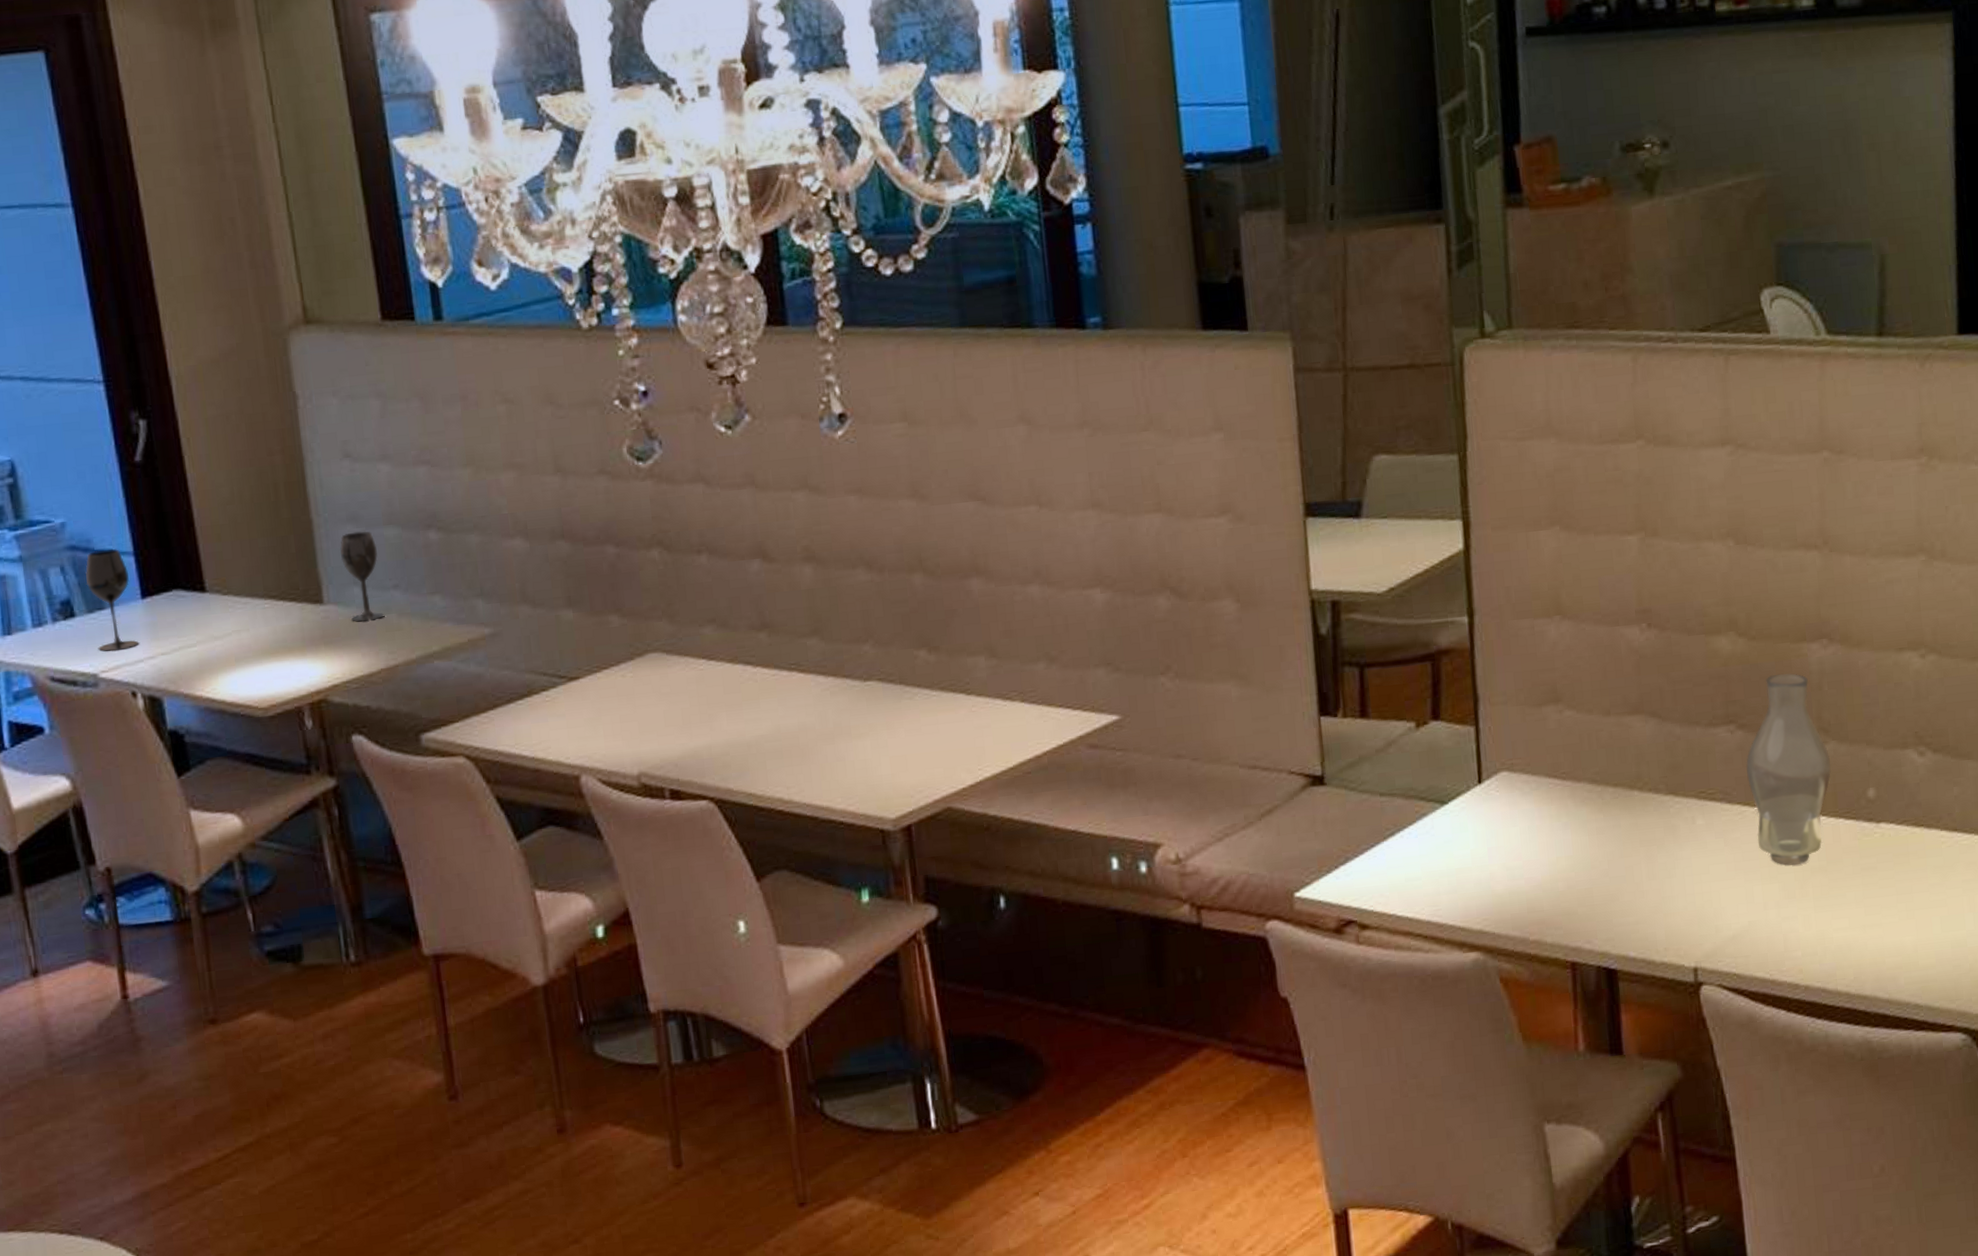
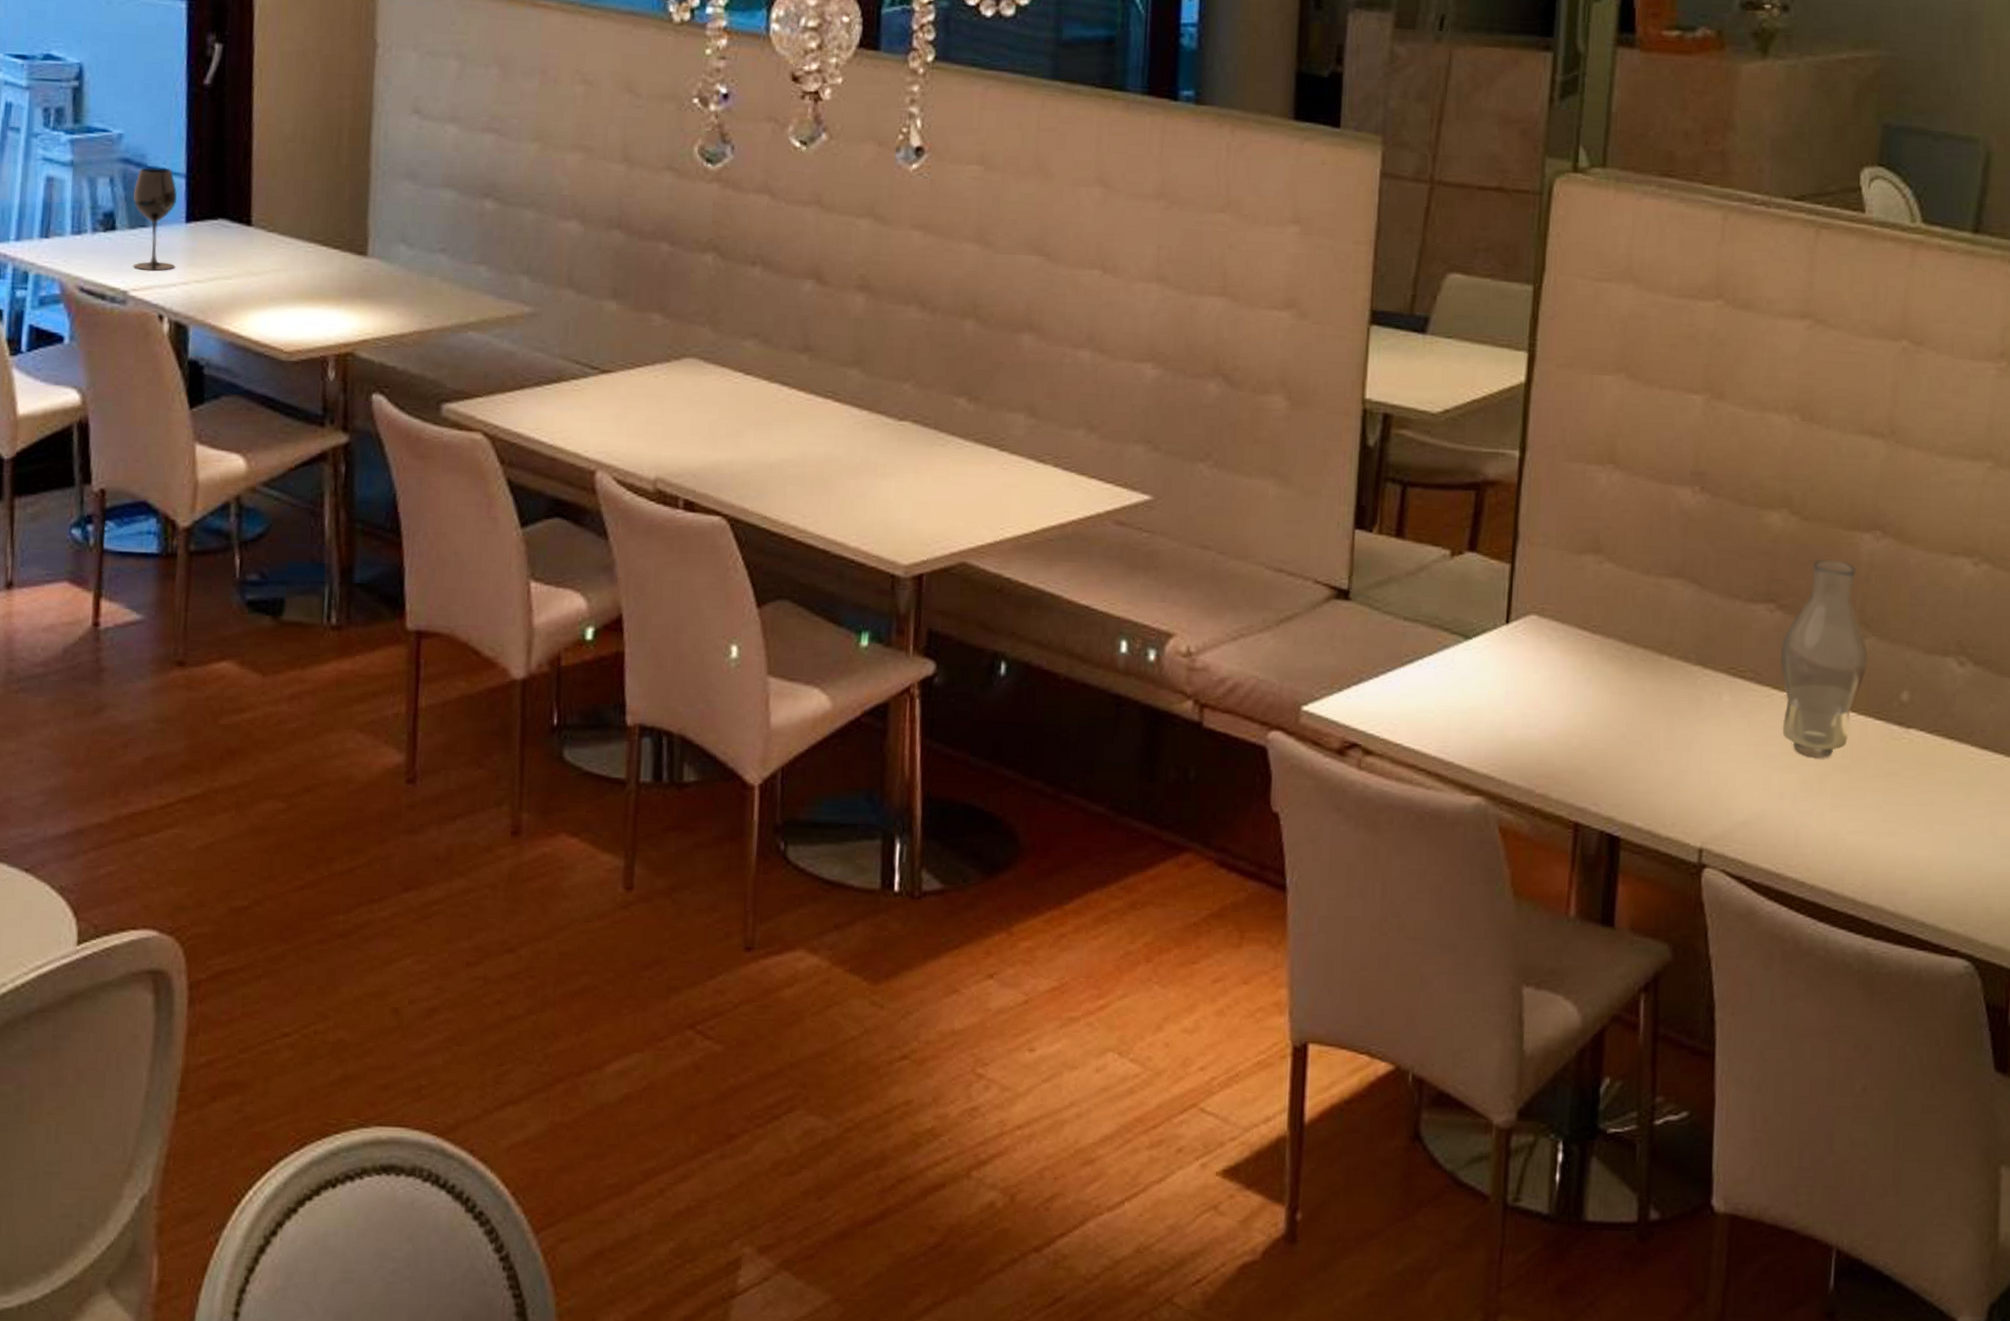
wine glass: present [339,531,385,623] -> none [393,189,431,282]

